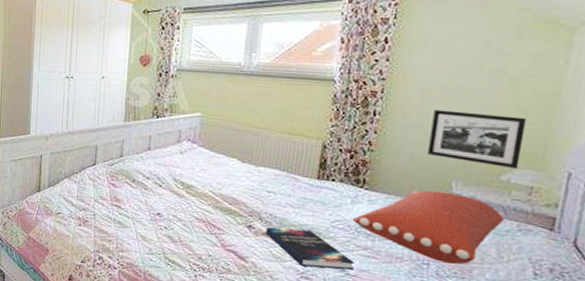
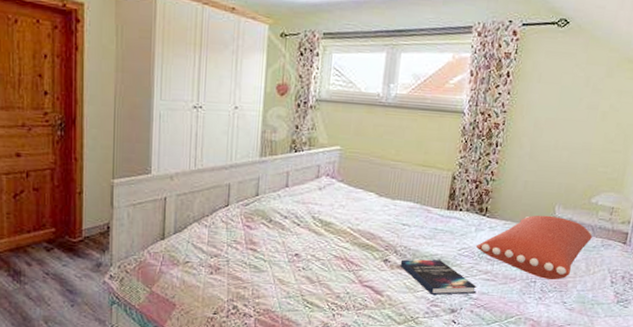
picture frame: present [427,109,527,170] -> none [537,140,612,193]

